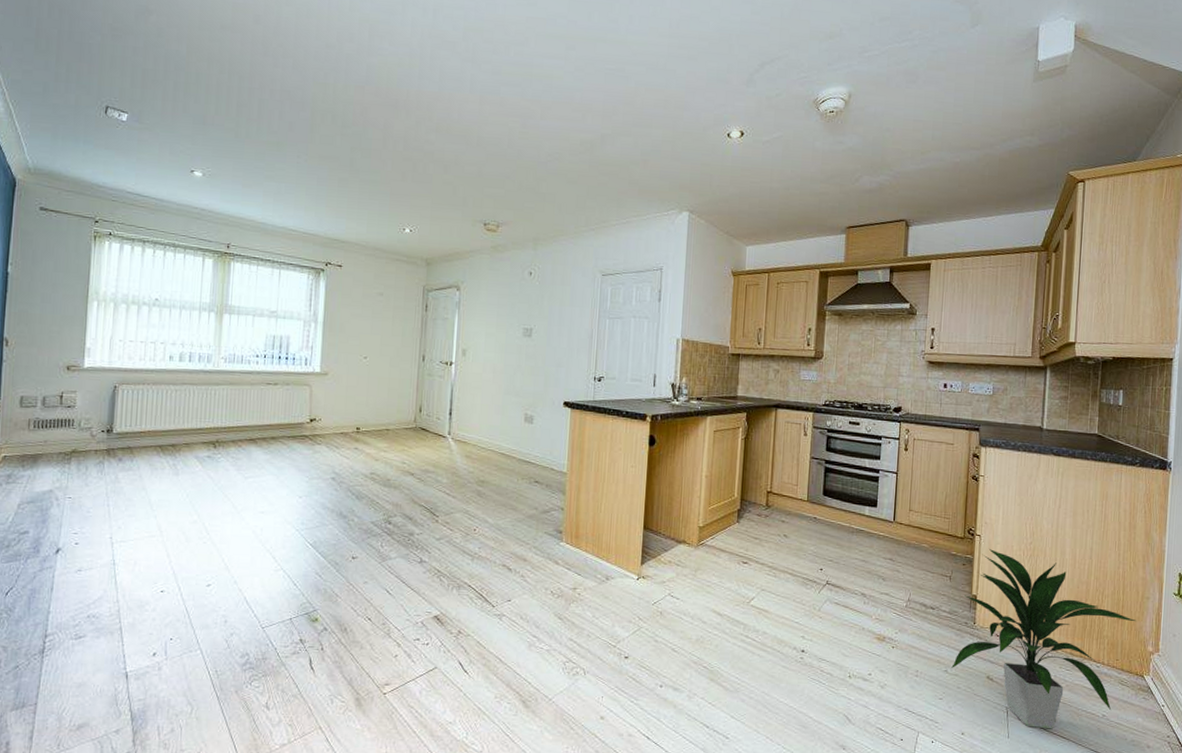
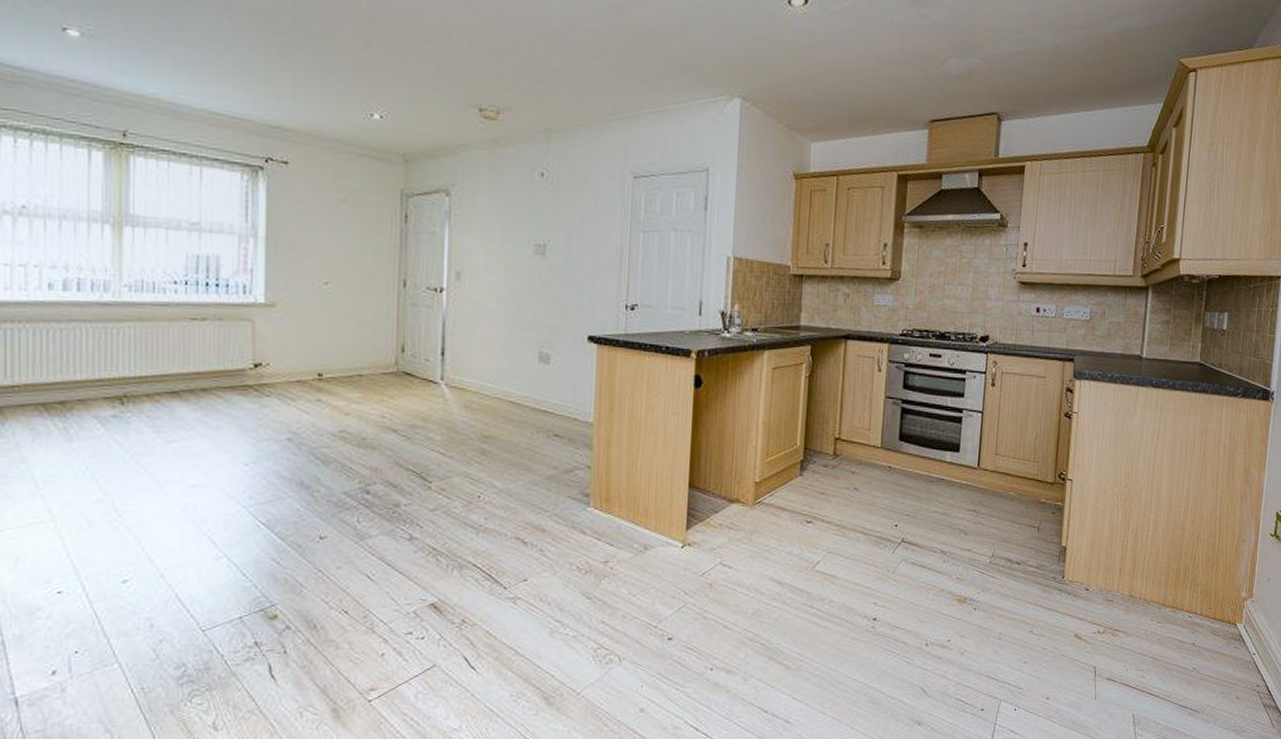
indoor plant: present [951,549,1137,729] -> none [1037,495,1232,687]

